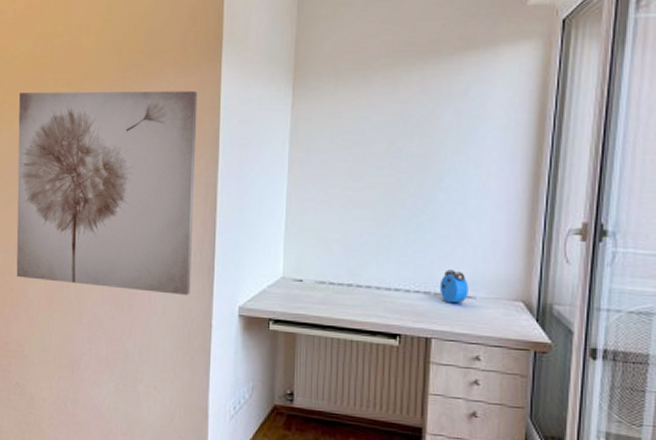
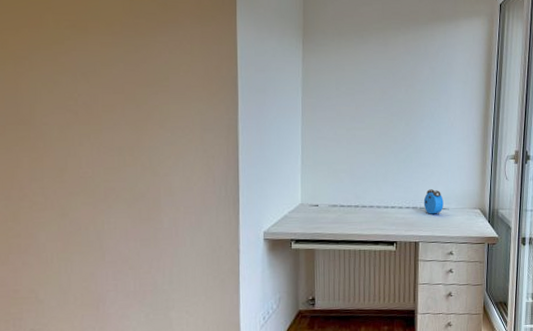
wall art: present [16,90,198,295] -> none [12,32,217,227]

